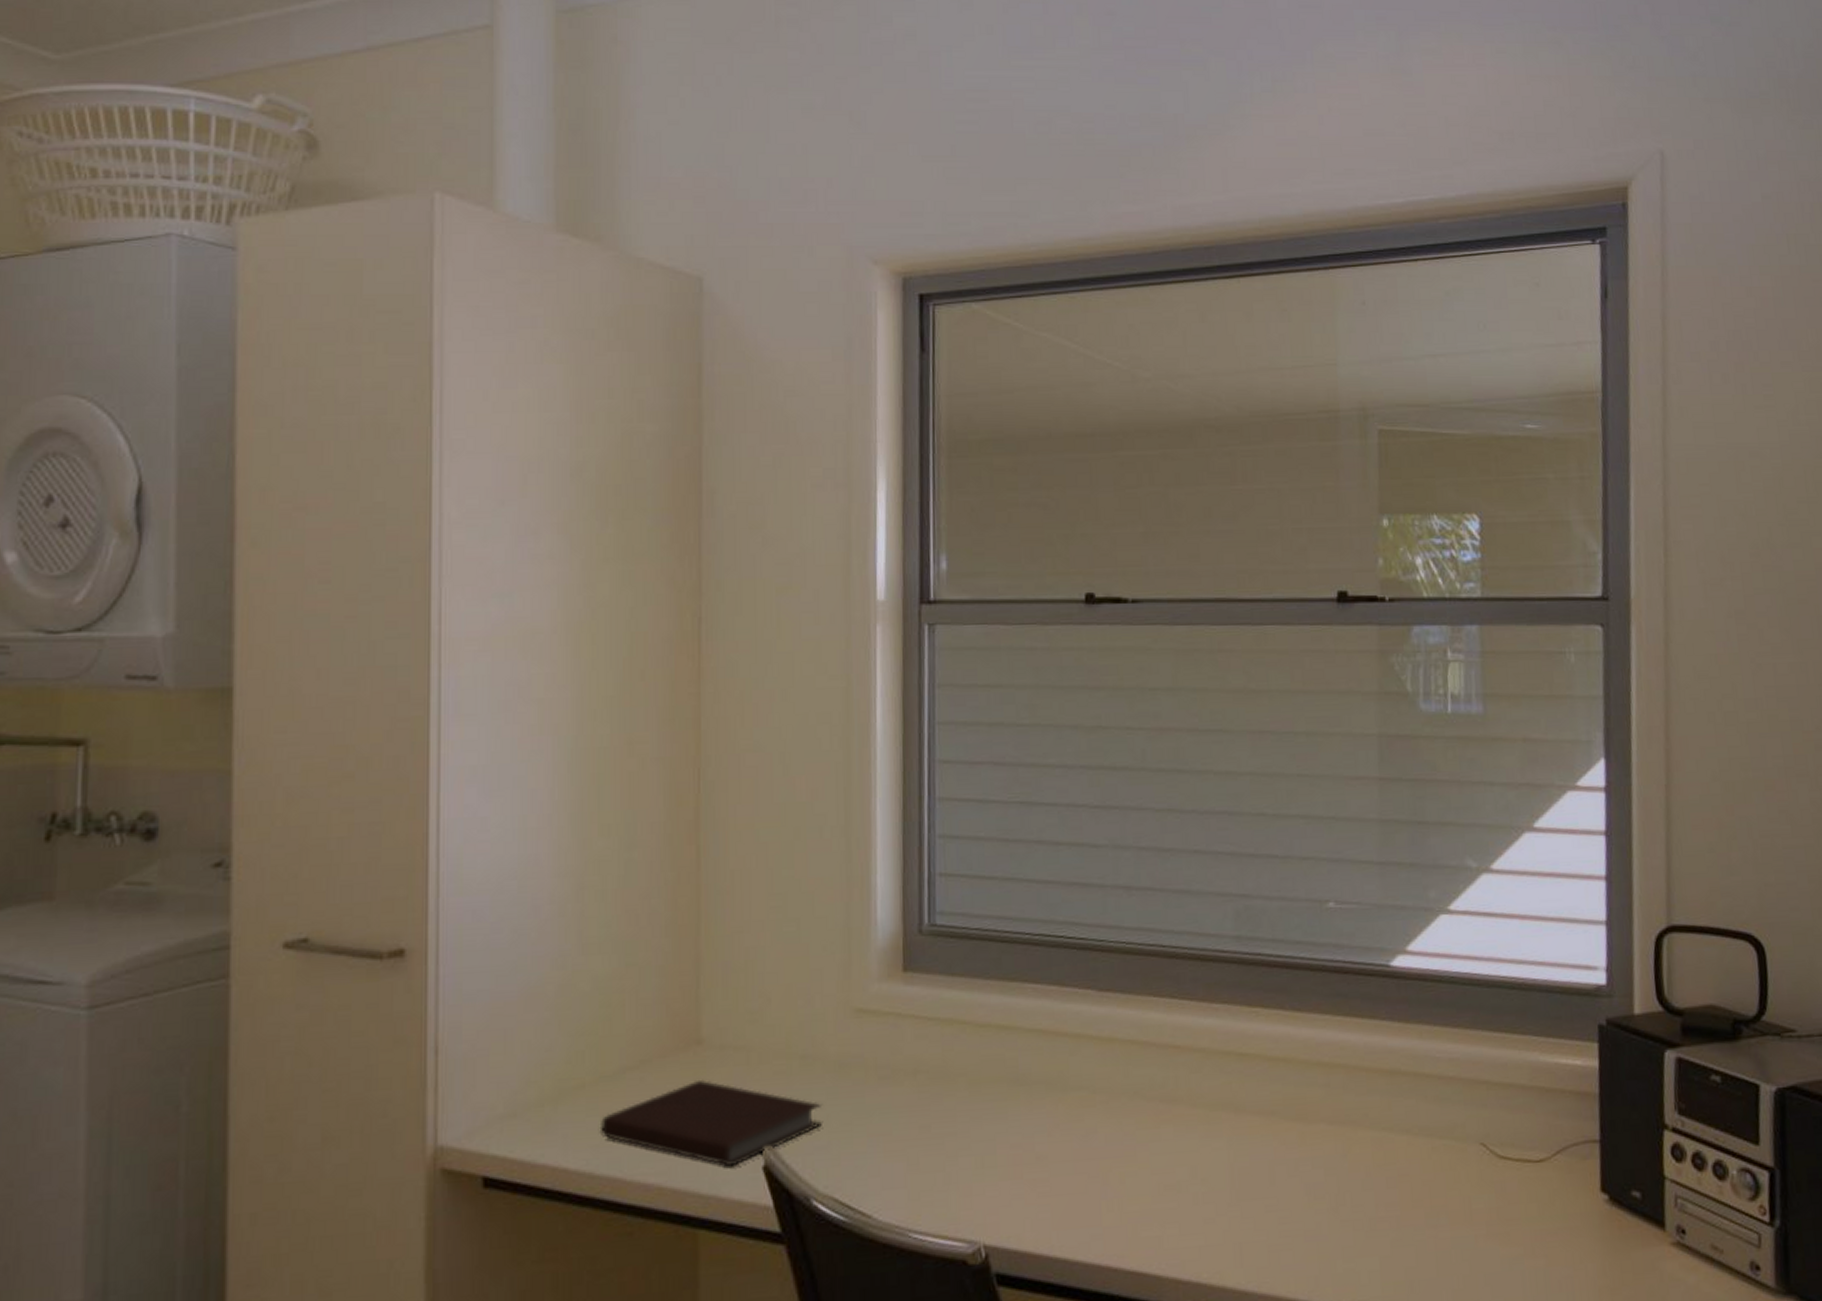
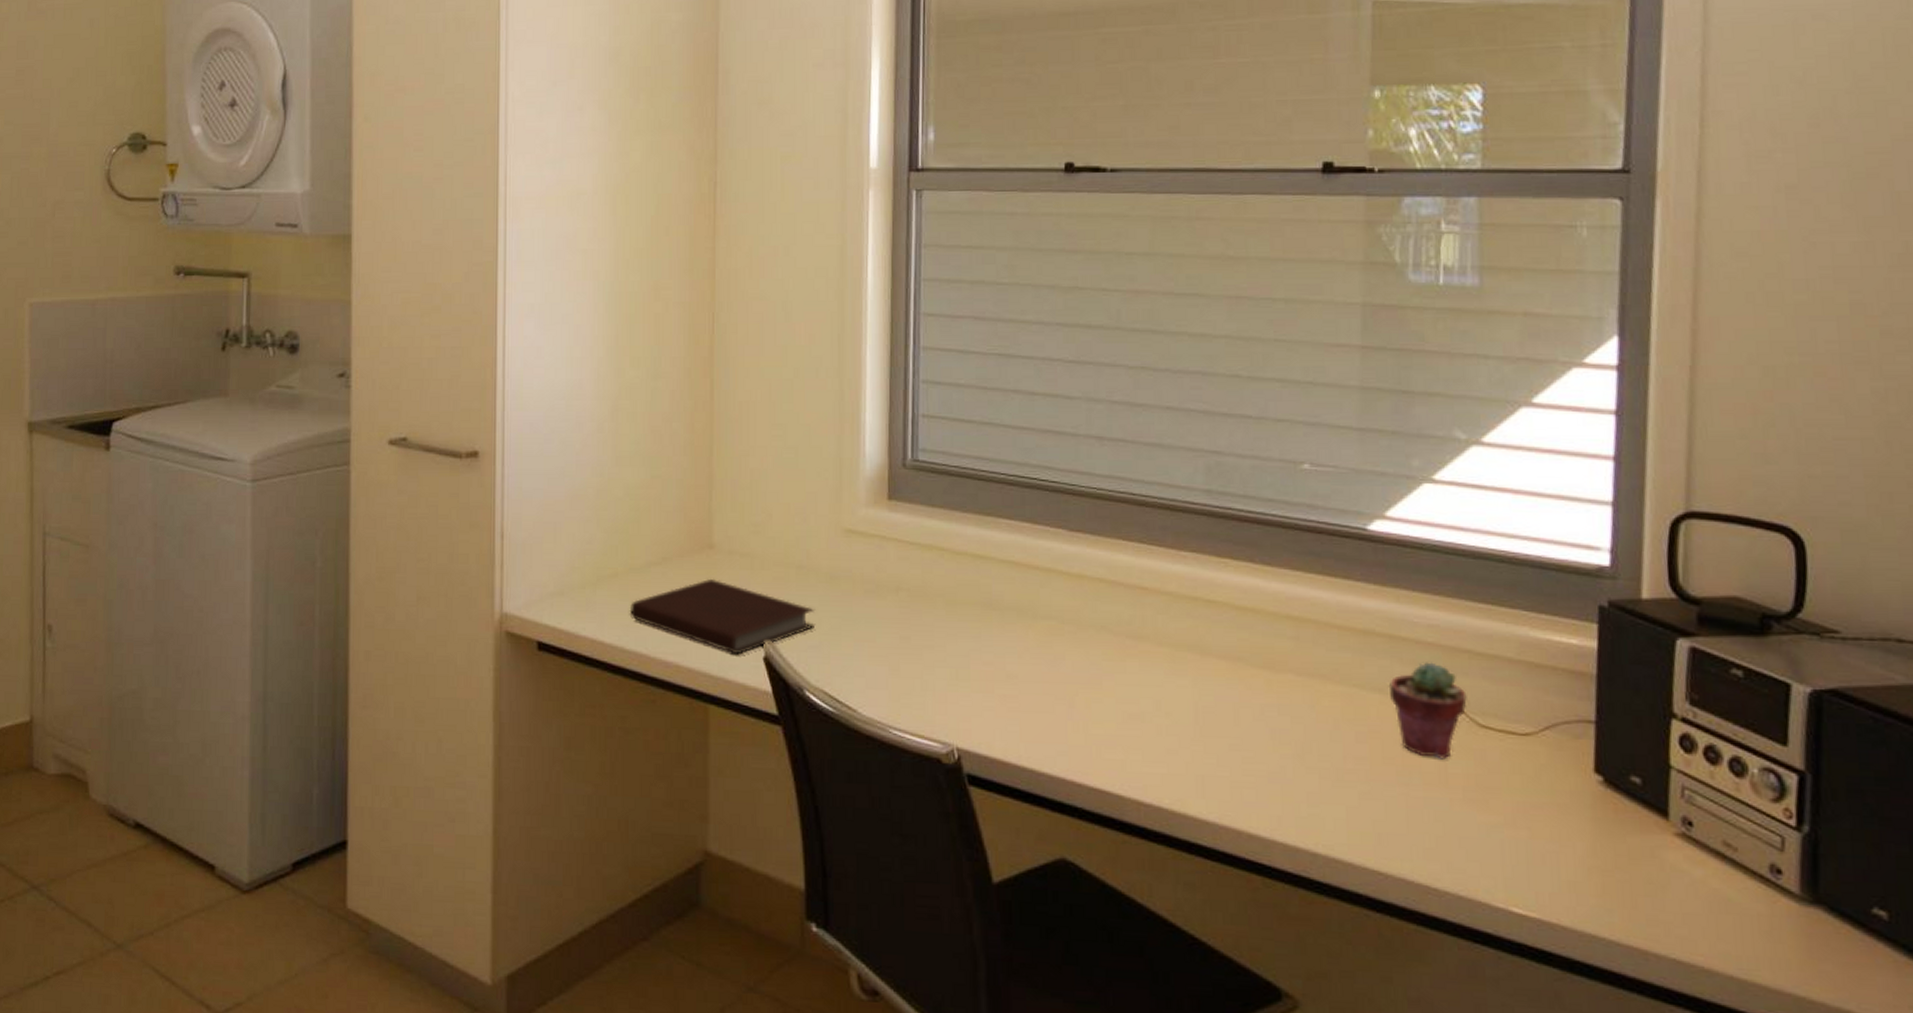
potted succulent: none [1415,1097,1487,1196] -> present [1388,662,1467,760]

